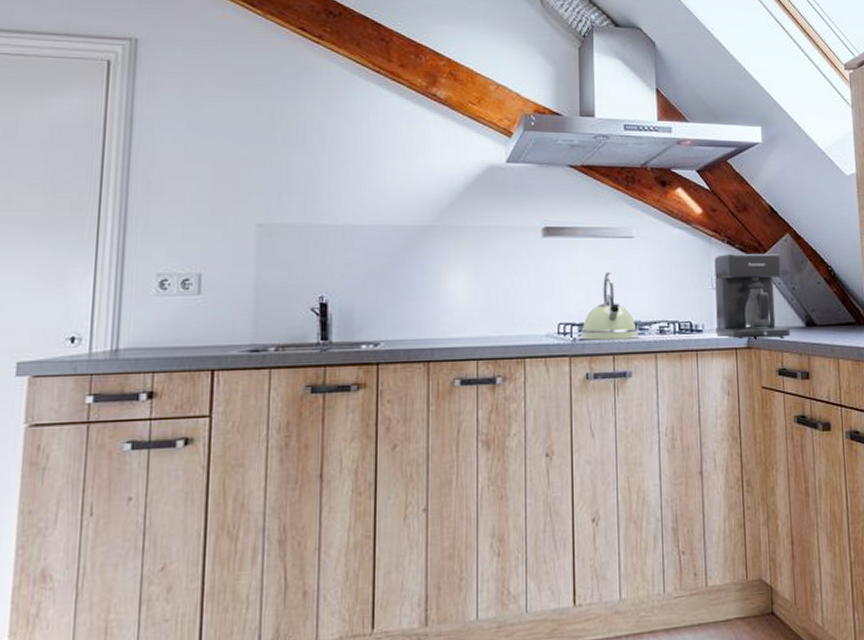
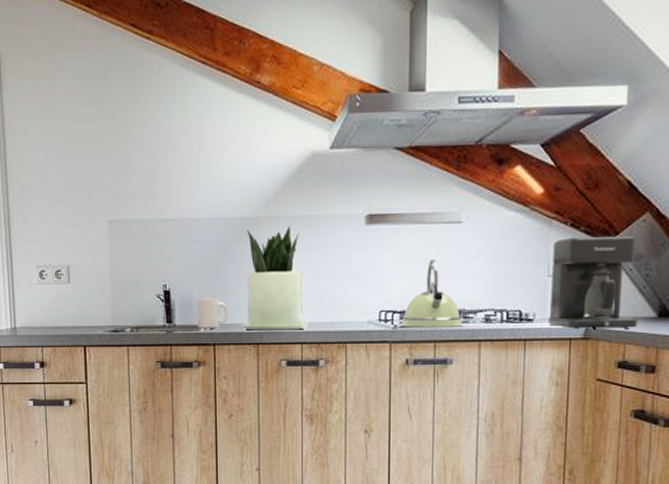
cup: none [357,311,396,346] -> present [195,298,229,328]
planter: none [411,236,484,348] -> present [242,226,308,332]

